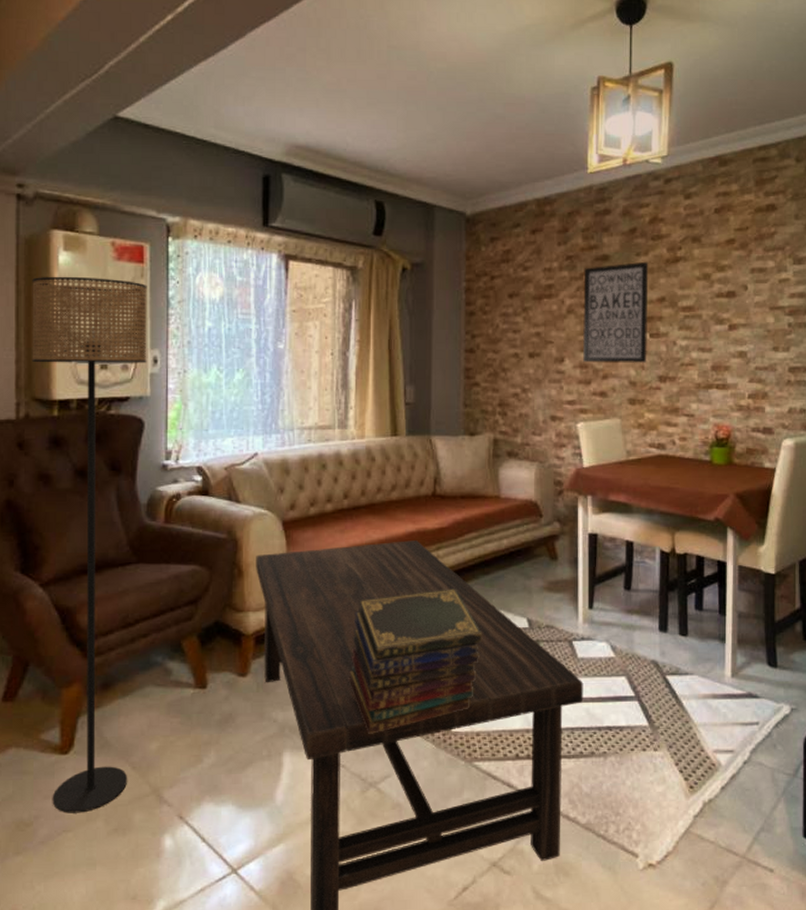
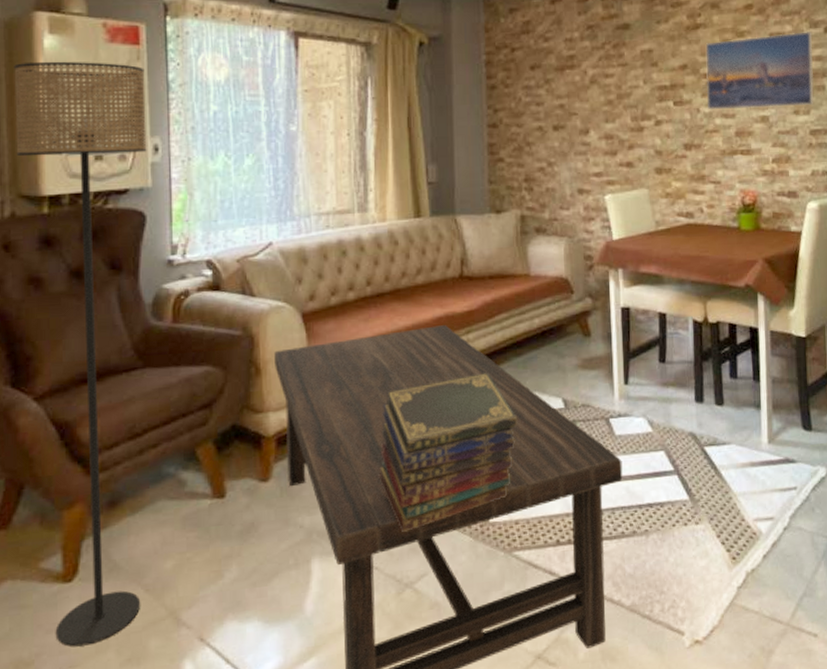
wall art: present [582,261,649,364] -> none [605,29,672,133]
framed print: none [683,268,796,344] -> present [705,32,814,110]

